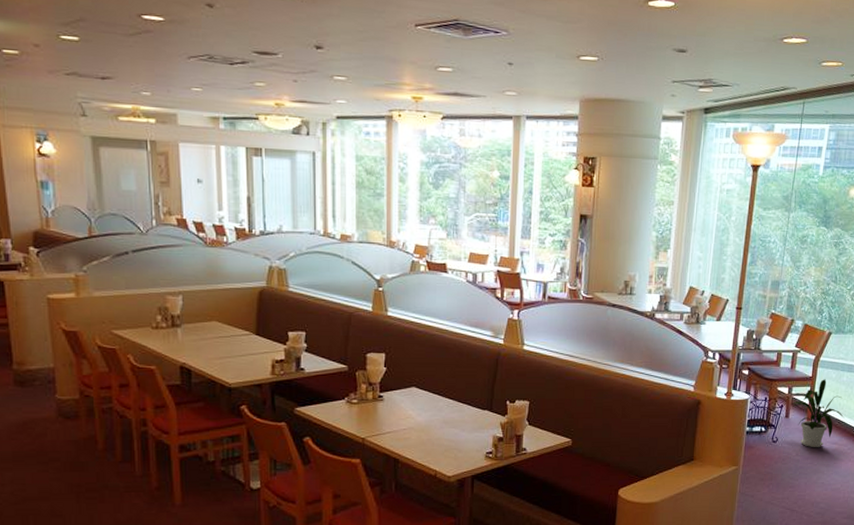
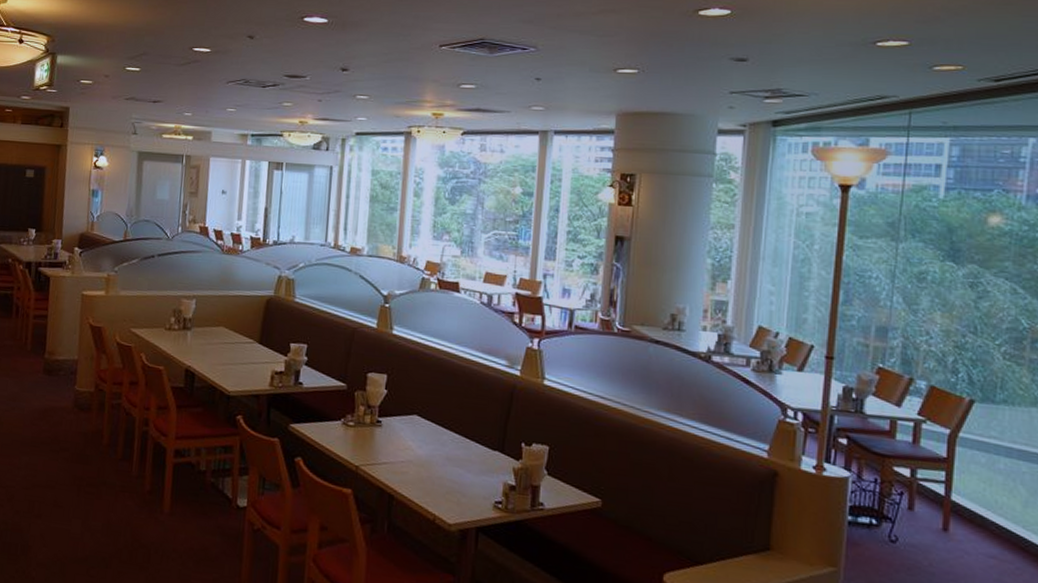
house plant: present [791,379,845,448] -> none [917,463,1006,560]

